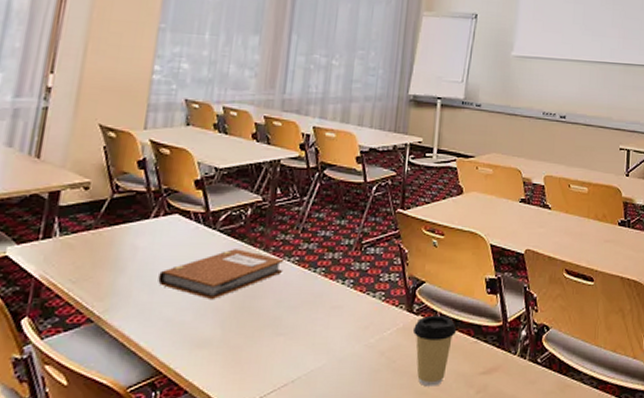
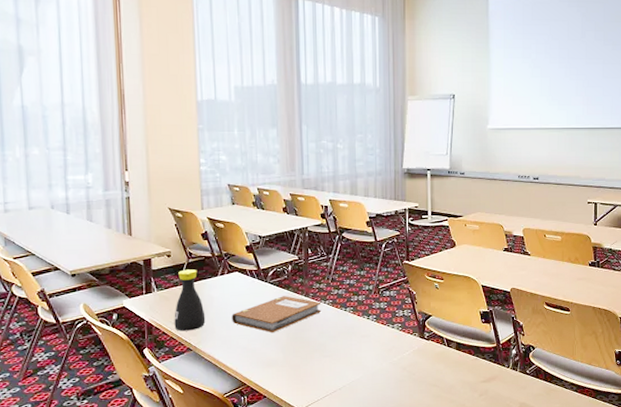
bottle: none [74,208,123,294] -> present [174,269,206,331]
coffee cup: present [412,315,457,387] -> none [425,339,461,392]

